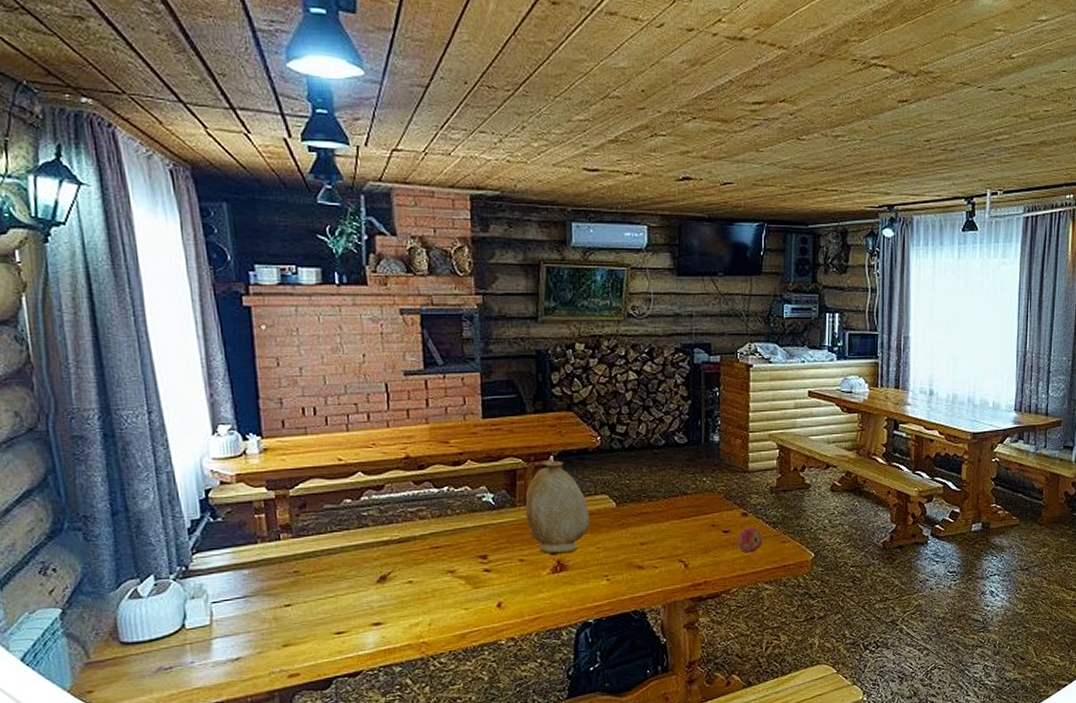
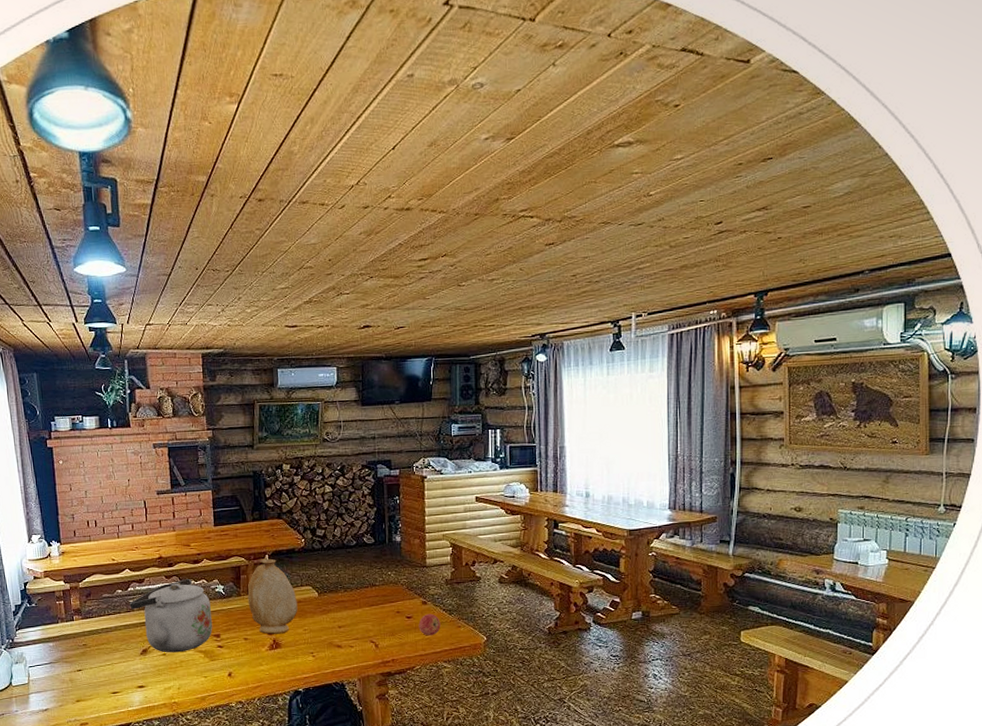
kettle: none [362,485,478,580] -> present [130,579,213,653]

